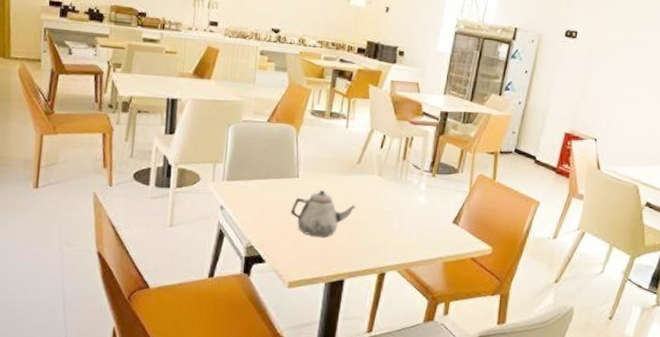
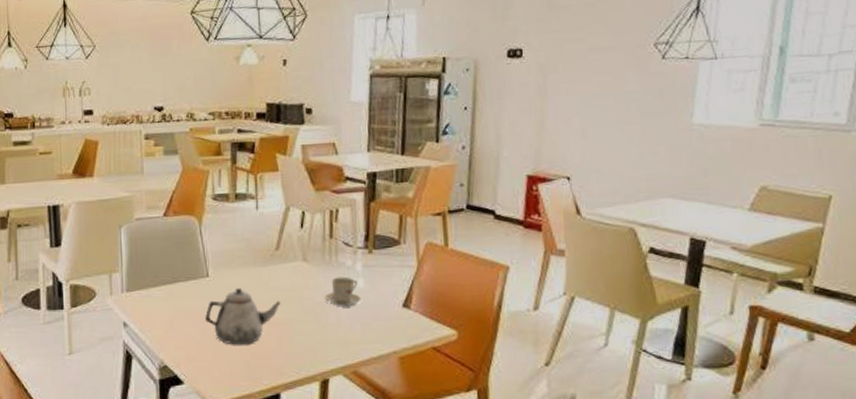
teacup: none [392,192,421,217] -> present [325,276,362,306]

